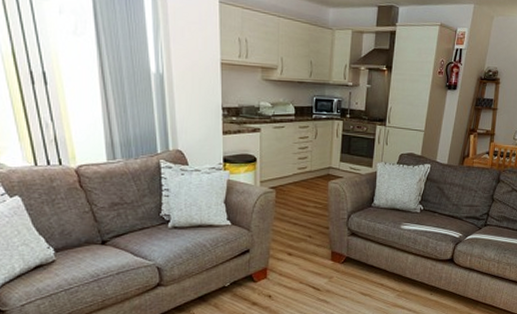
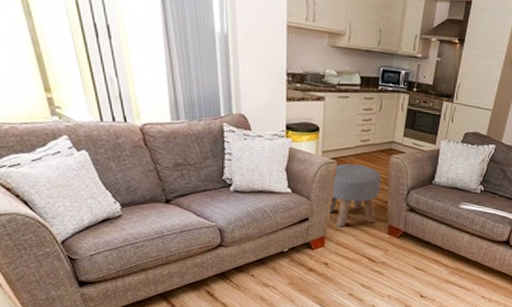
ottoman: none [271,192,320,257] -> present [330,163,381,227]

